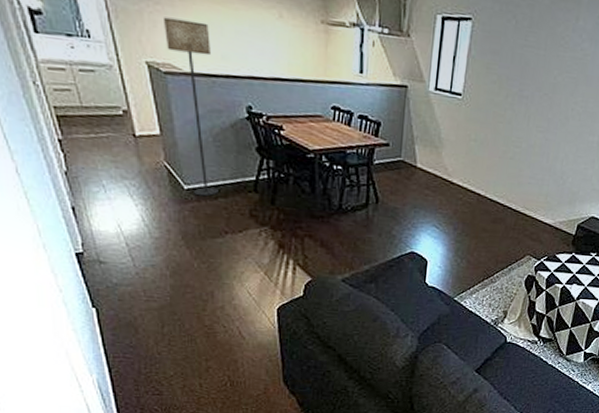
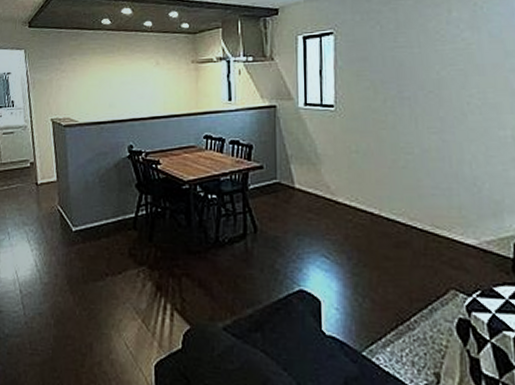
floor lamp: present [163,17,219,197] -> none [66,80,102,237]

